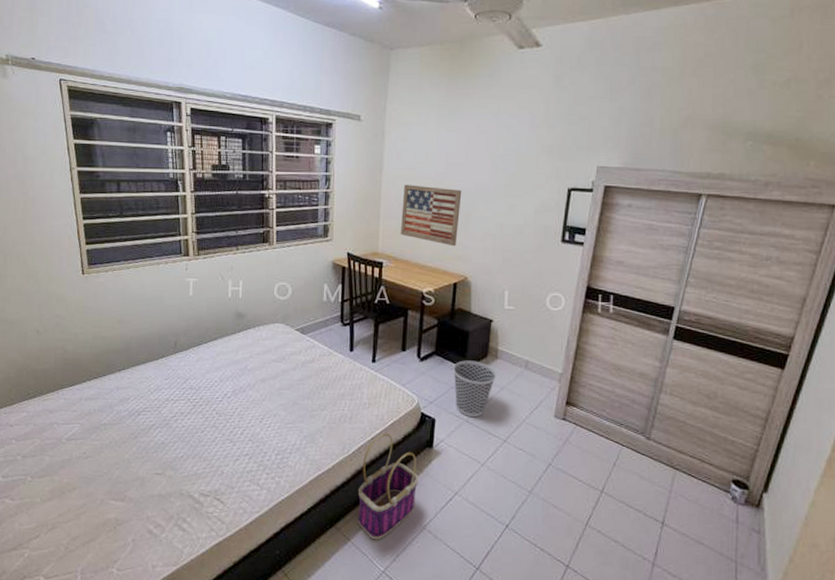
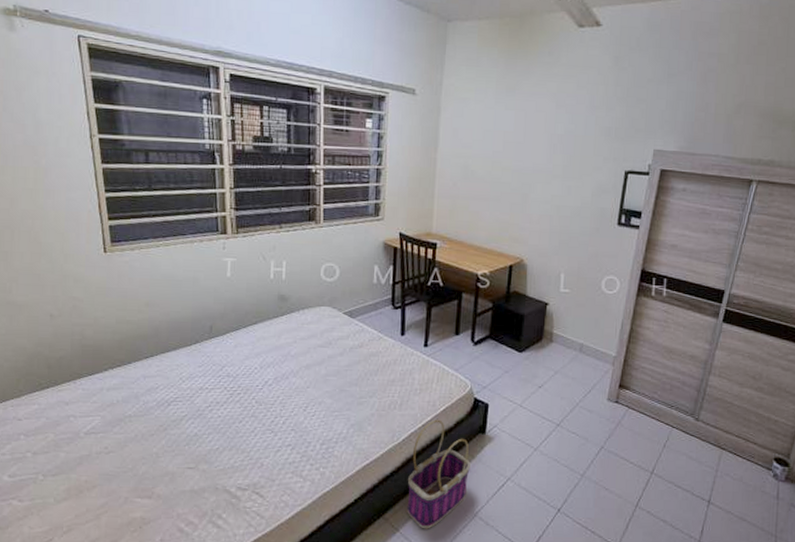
wall art: present [401,184,462,247] -> none [456,163,519,228]
wastebasket: present [453,360,497,418] -> none [507,344,551,402]

